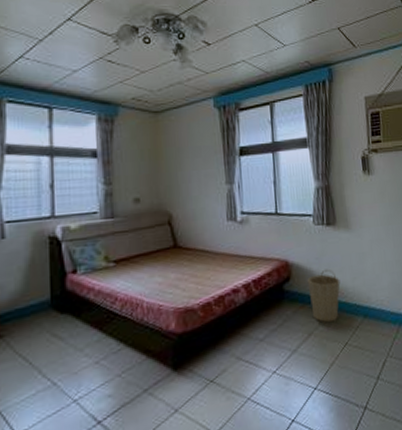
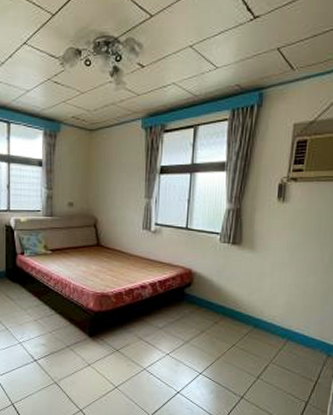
basket: present [307,269,341,323] -> none [206,281,237,326]

